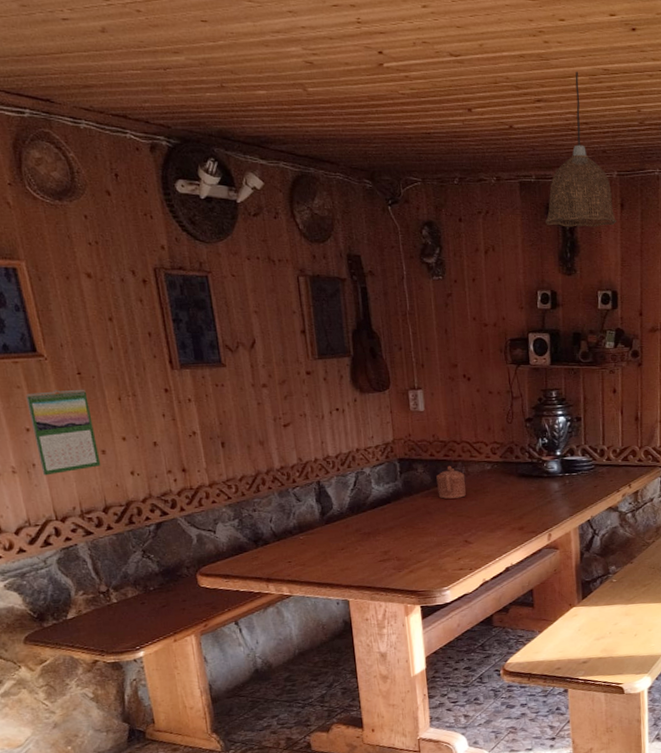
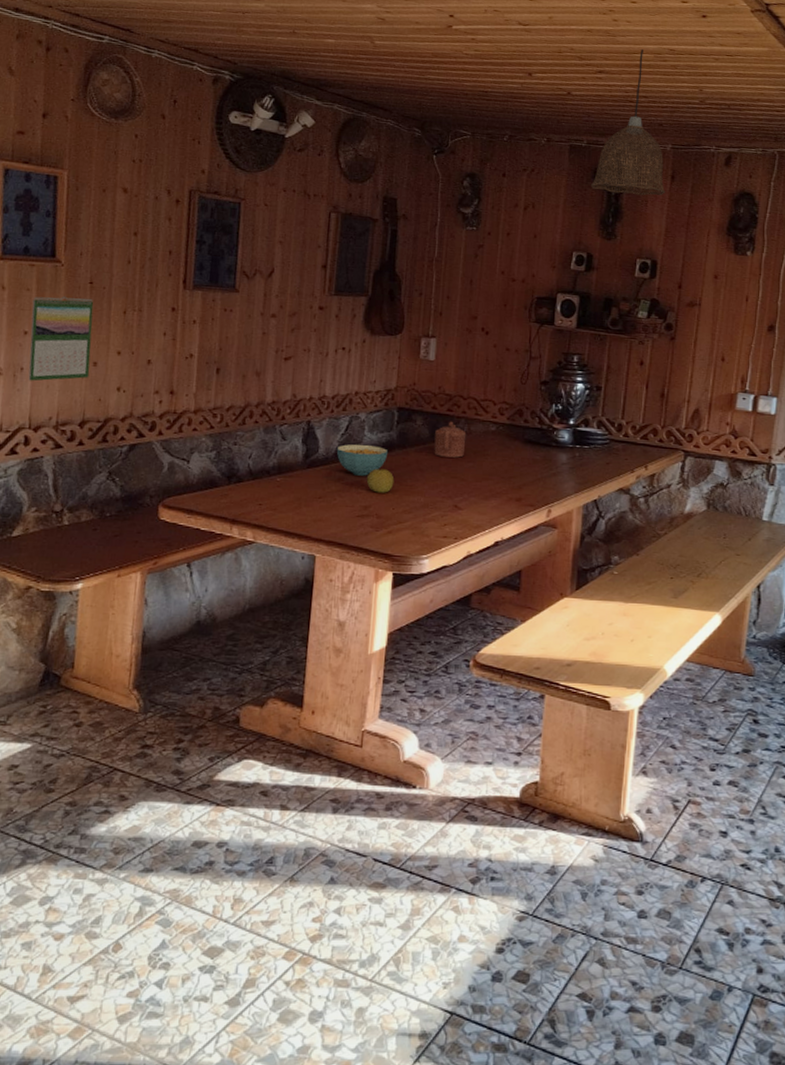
cereal bowl: none [349,496,397,525] -> present [336,444,387,476]
fruit: none [381,516,407,538] -> present [366,469,394,493]

